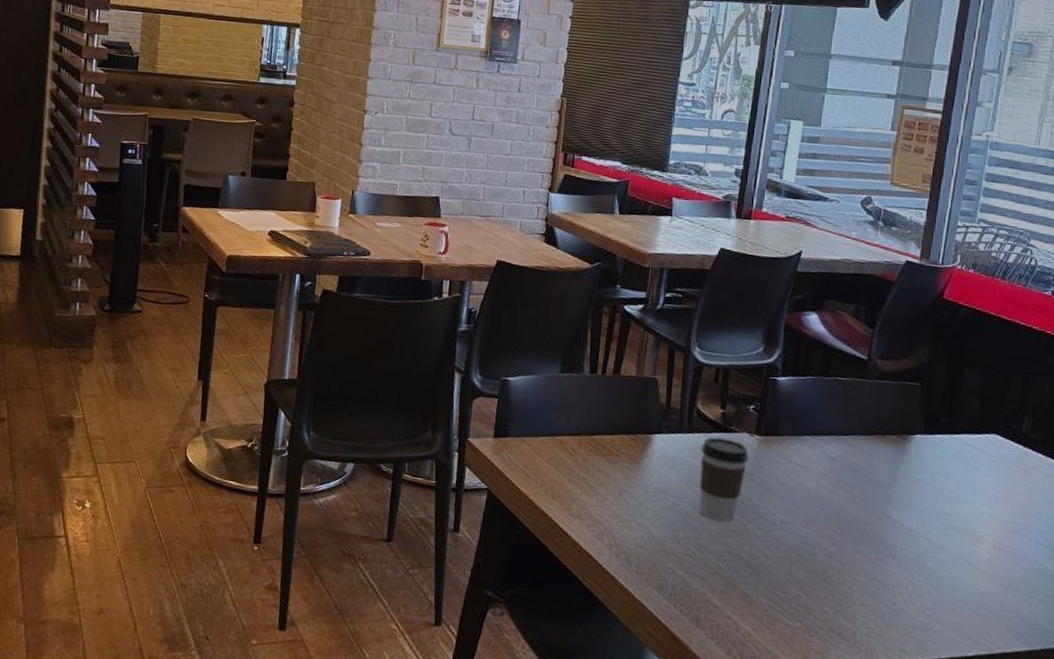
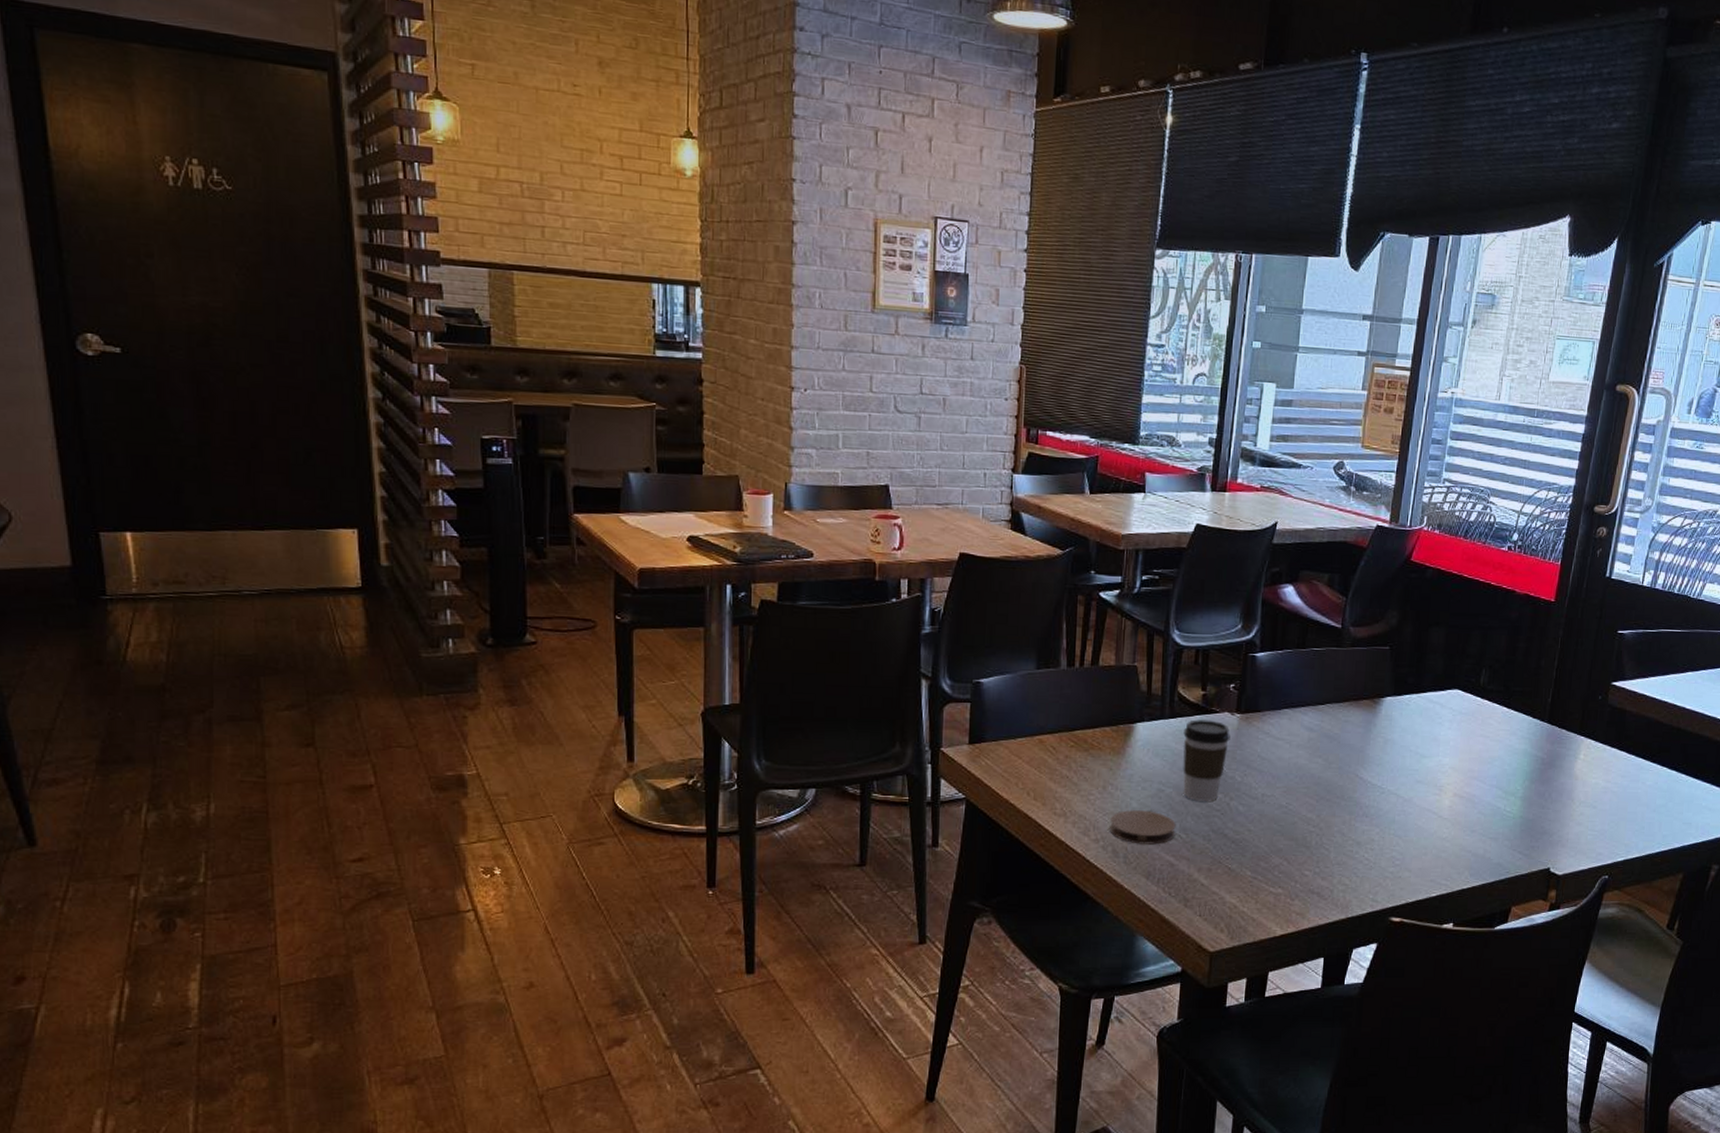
coaster: none [623,519,690,558] -> present [1110,809,1176,845]

